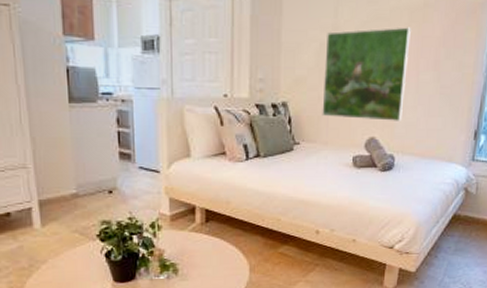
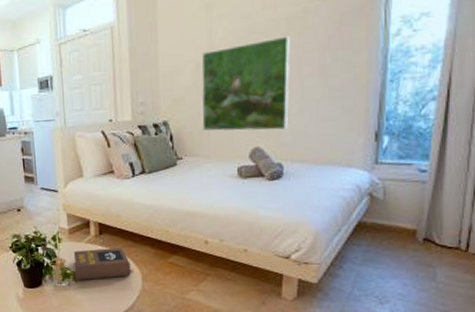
book: none [175,237,241,272] -> present [73,248,134,280]

